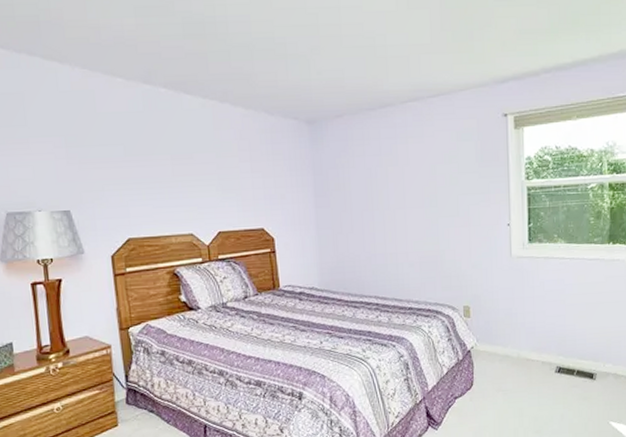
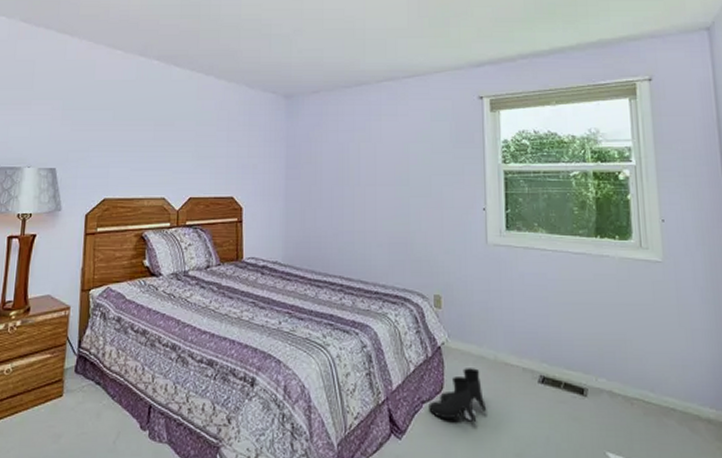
boots: none [461,365,511,411] -> present [428,368,487,423]

